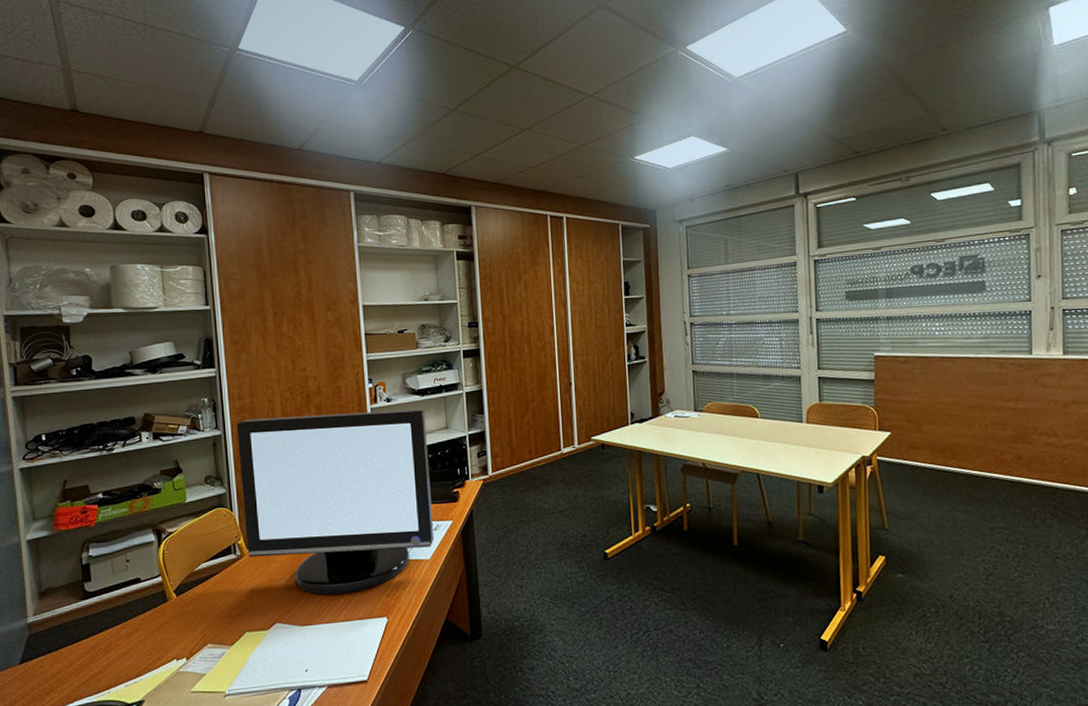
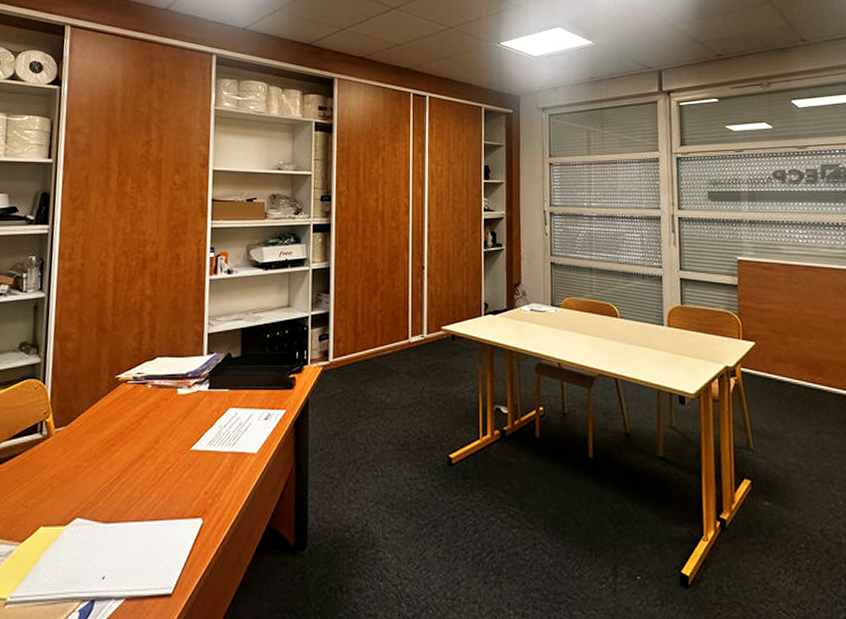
monitor: present [236,409,435,595] -> none [55,282,267,488]

